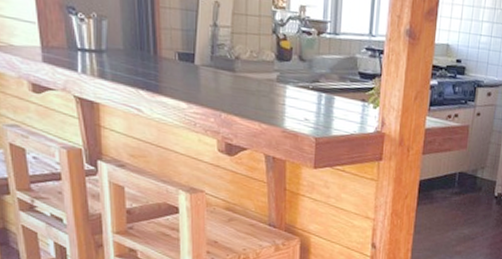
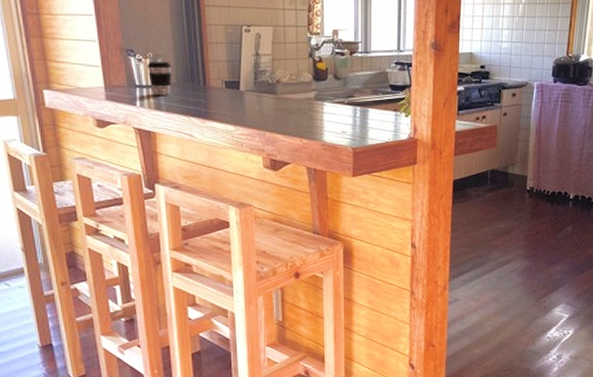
coffee cup: none [90,22,119,63] -> present [146,61,172,95]

